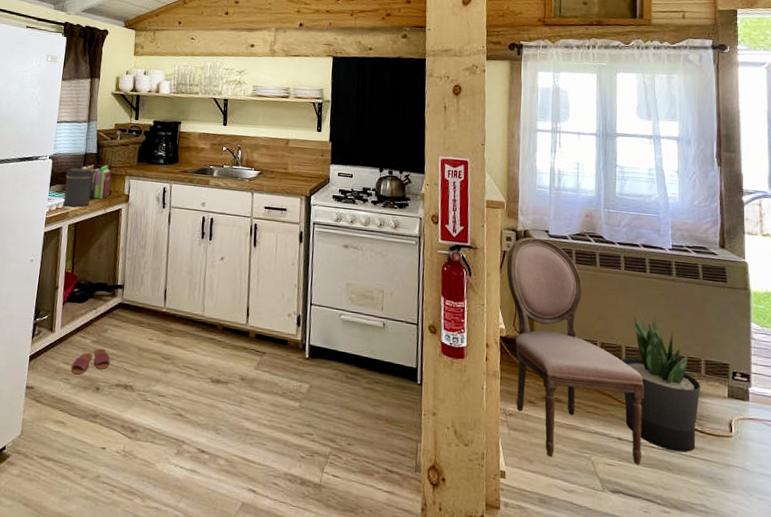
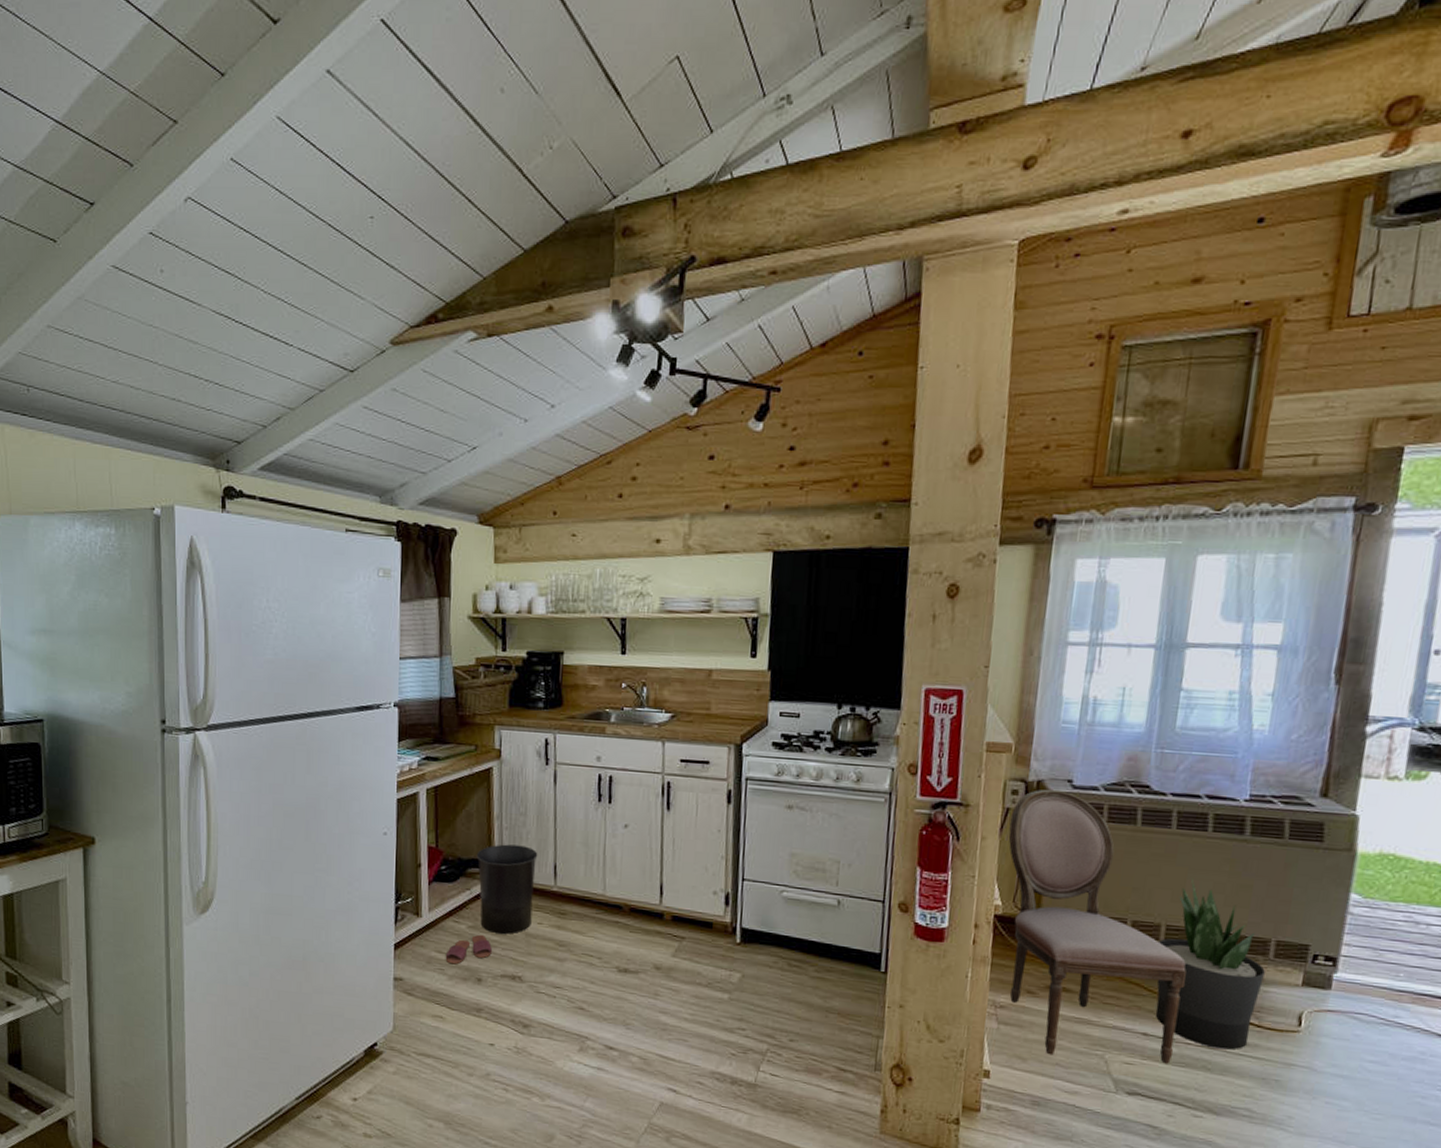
cylinder: present [63,167,93,208] -> none [417,716,452,767]
books: present [82,164,112,200] -> none [438,712,477,757]
waste bin: none [102,271,153,348] -> present [476,844,538,934]

